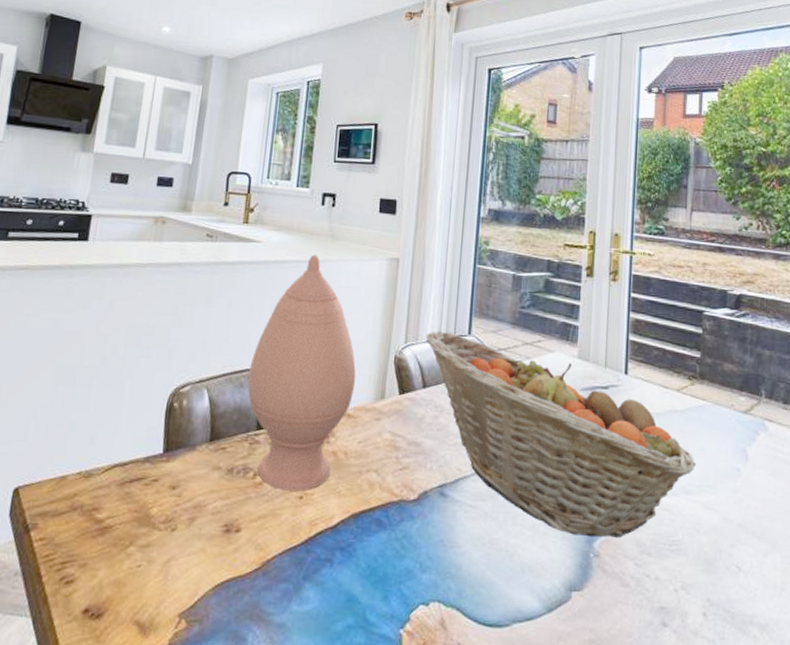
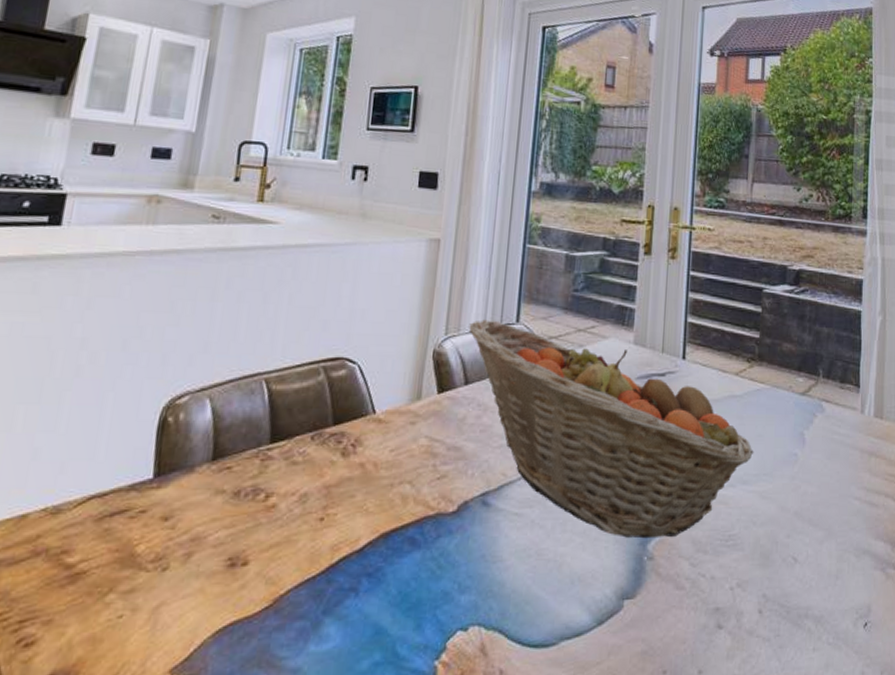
vase: present [248,254,356,492] -> none [260,236,389,514]

